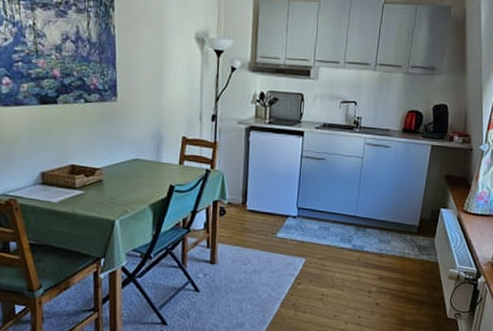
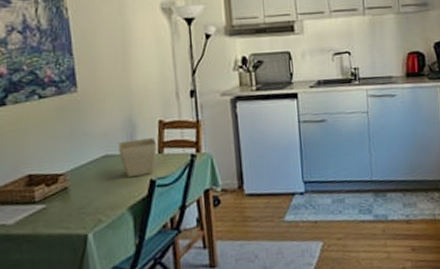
flower pot: none [146,149,179,181] -> present [117,138,158,178]

